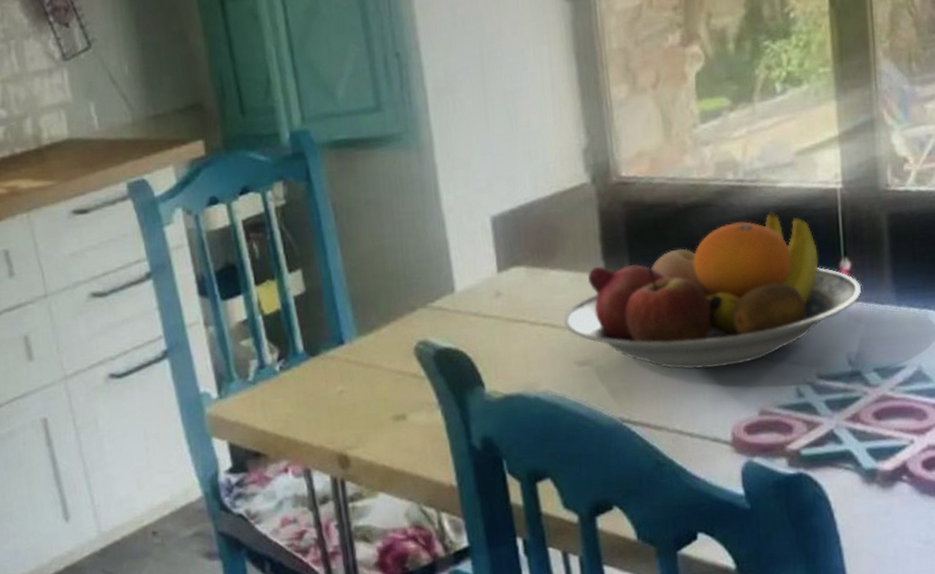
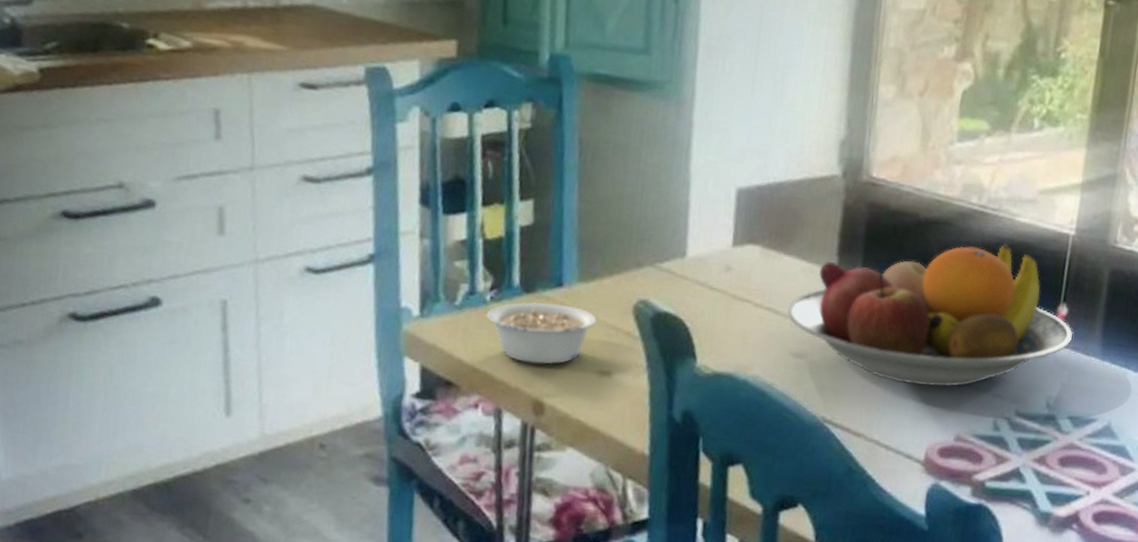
legume: none [279,360,383,421] -> present [486,302,598,365]

